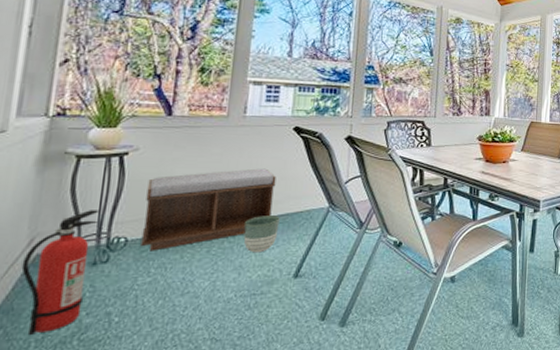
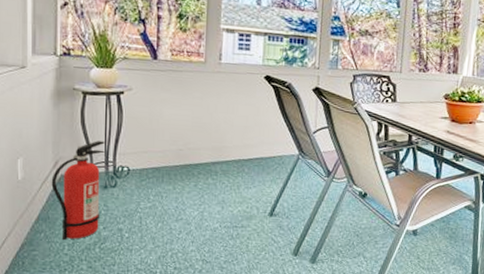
bench: present [140,168,276,251] -> none [140,113,251,181]
planter: present [243,216,280,253] -> none [224,157,255,191]

